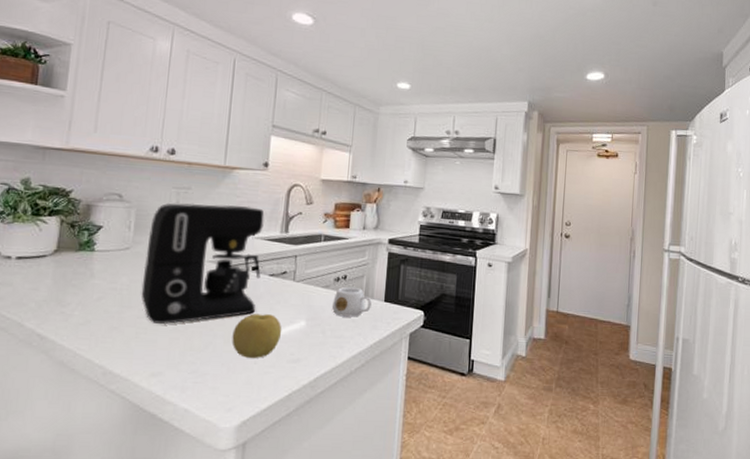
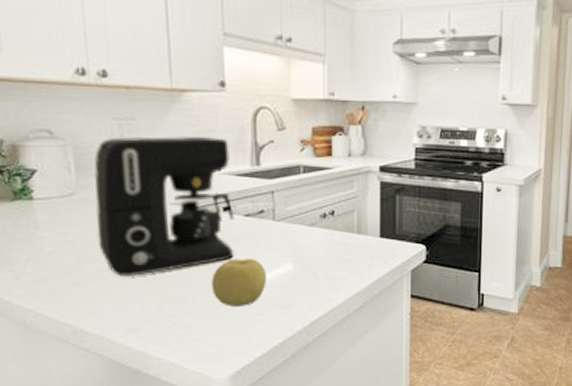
mug: present [332,286,372,317] -> none [321,223,365,257]

